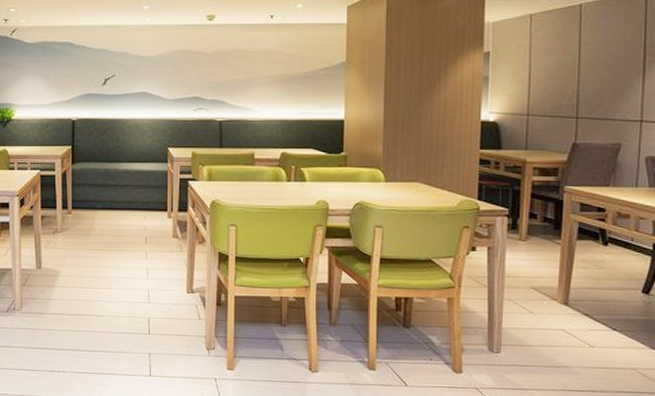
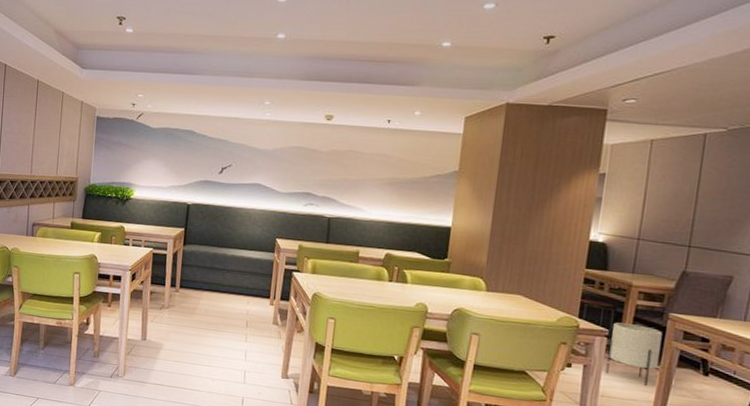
planter: none [509,201,560,261] -> present [605,322,663,386]

